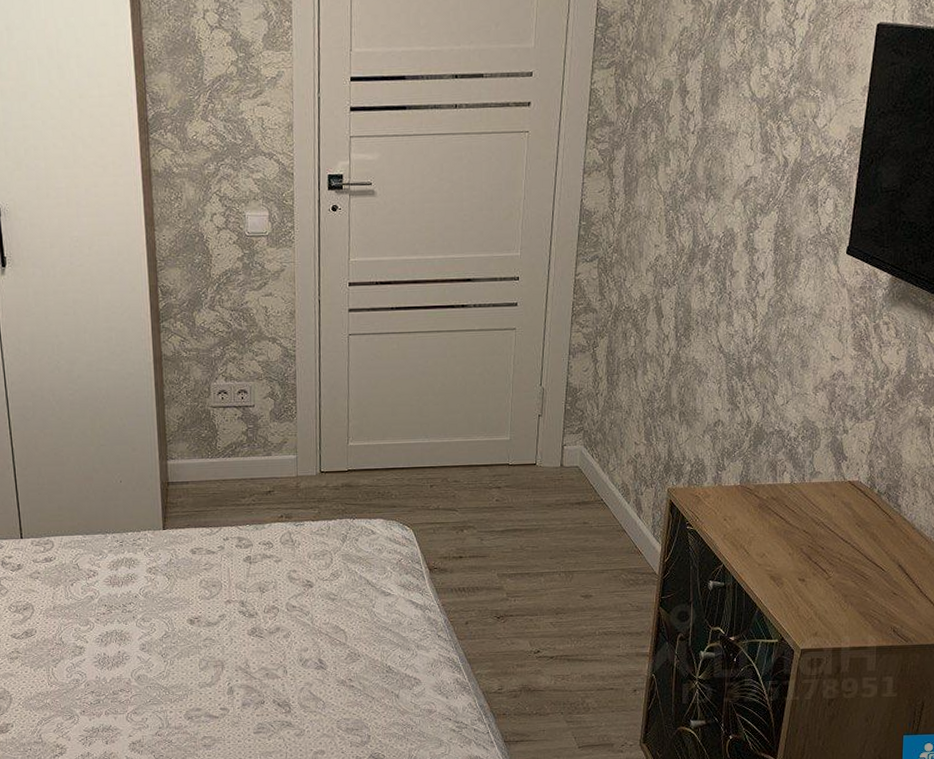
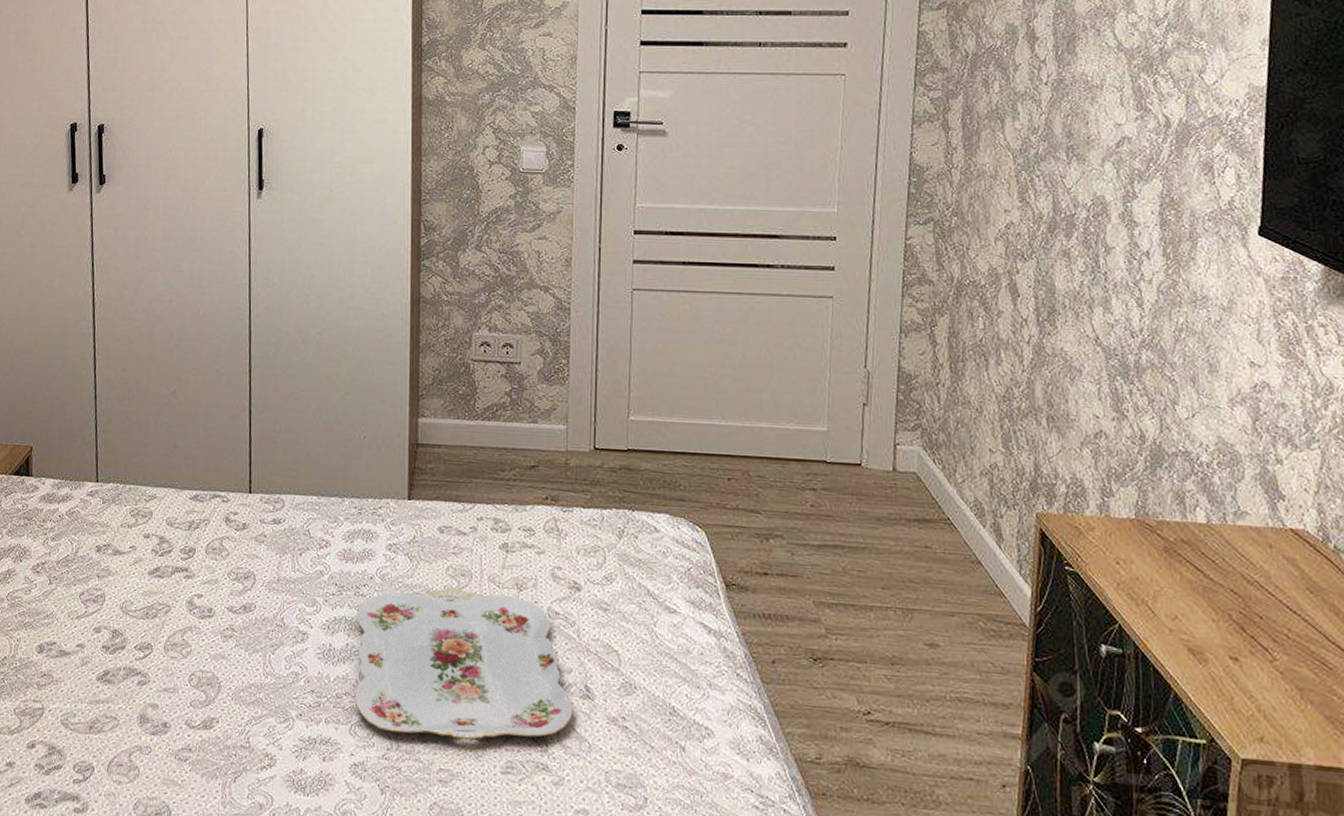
serving tray: none [125,597,310,714] -> present [354,588,574,740]

